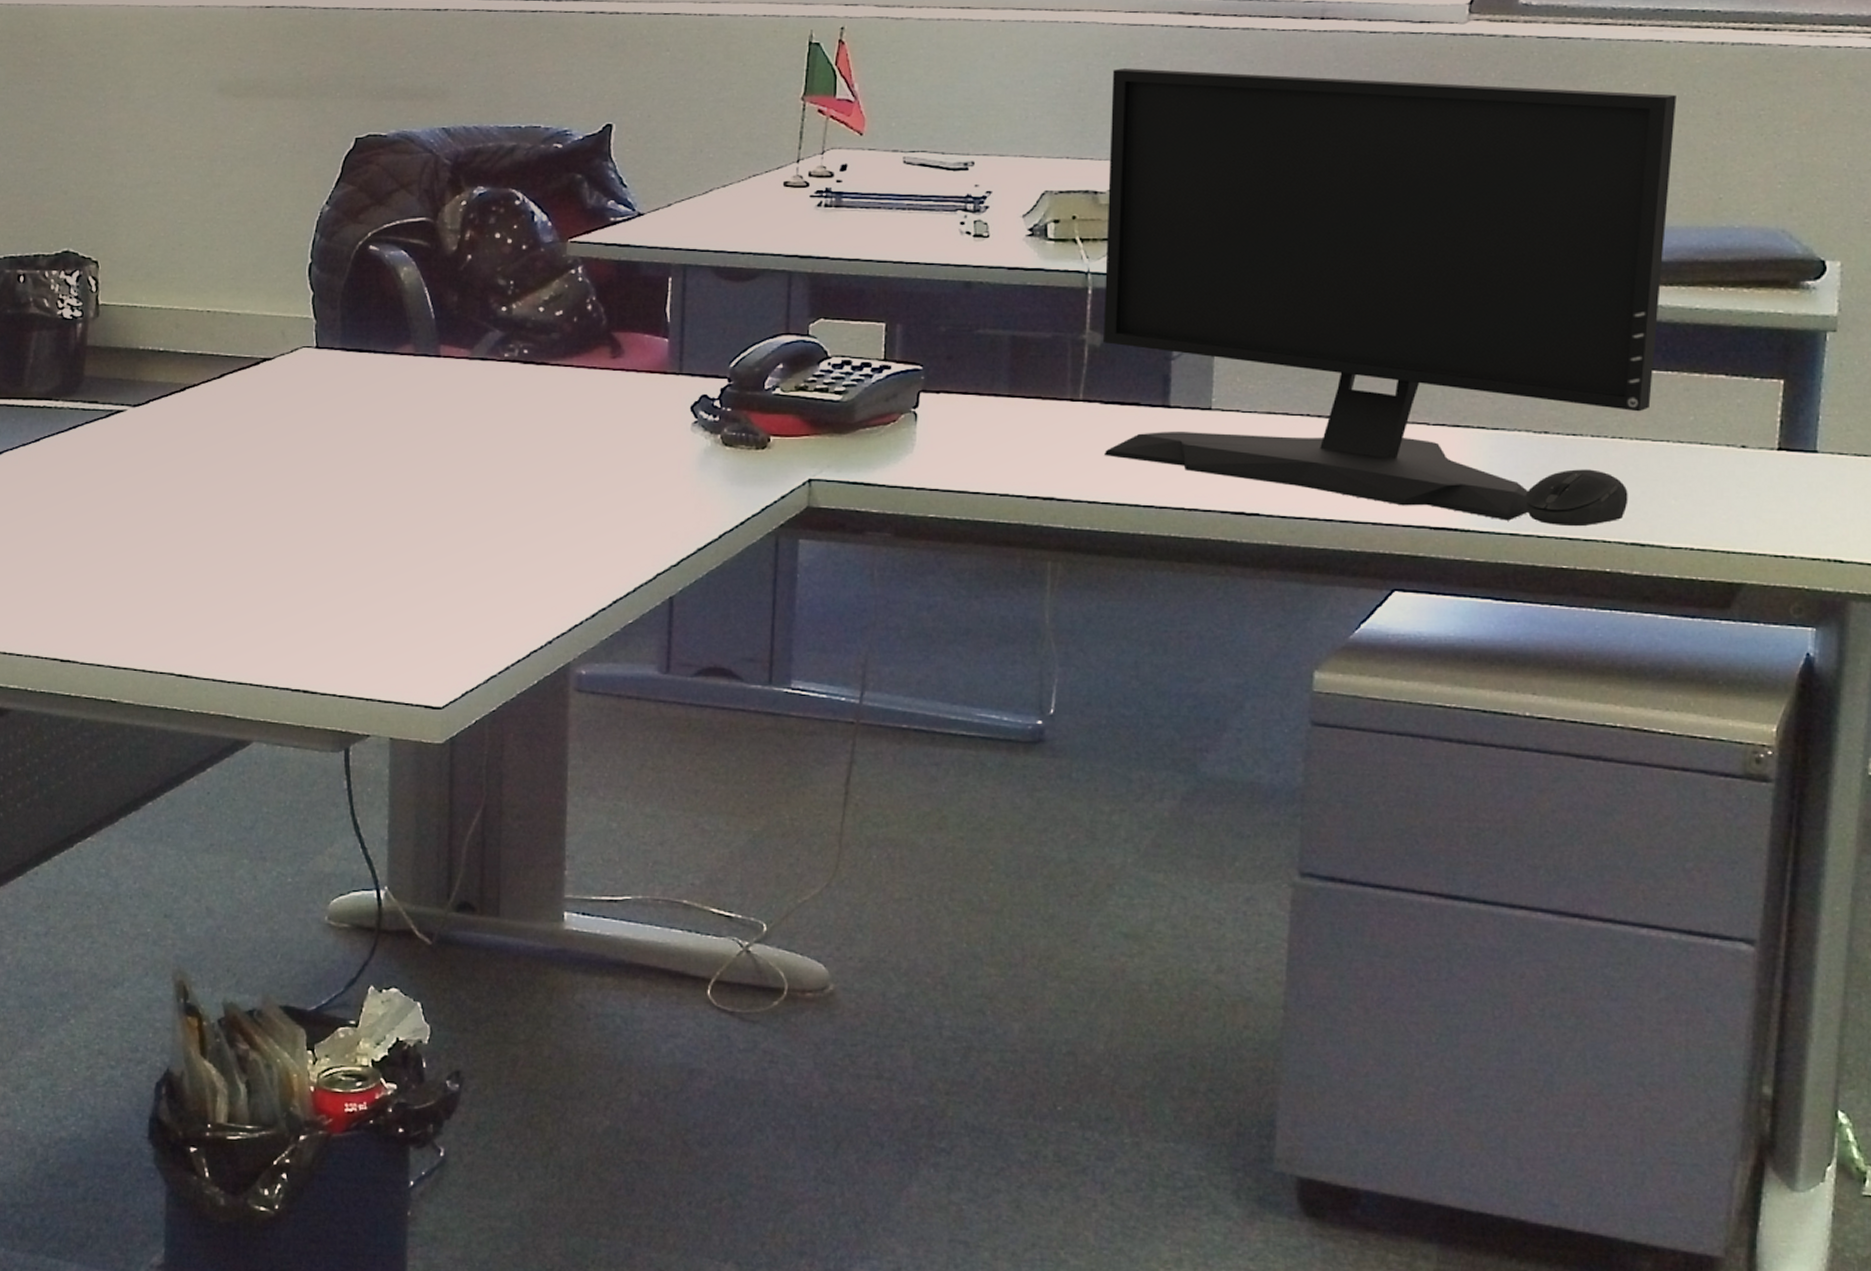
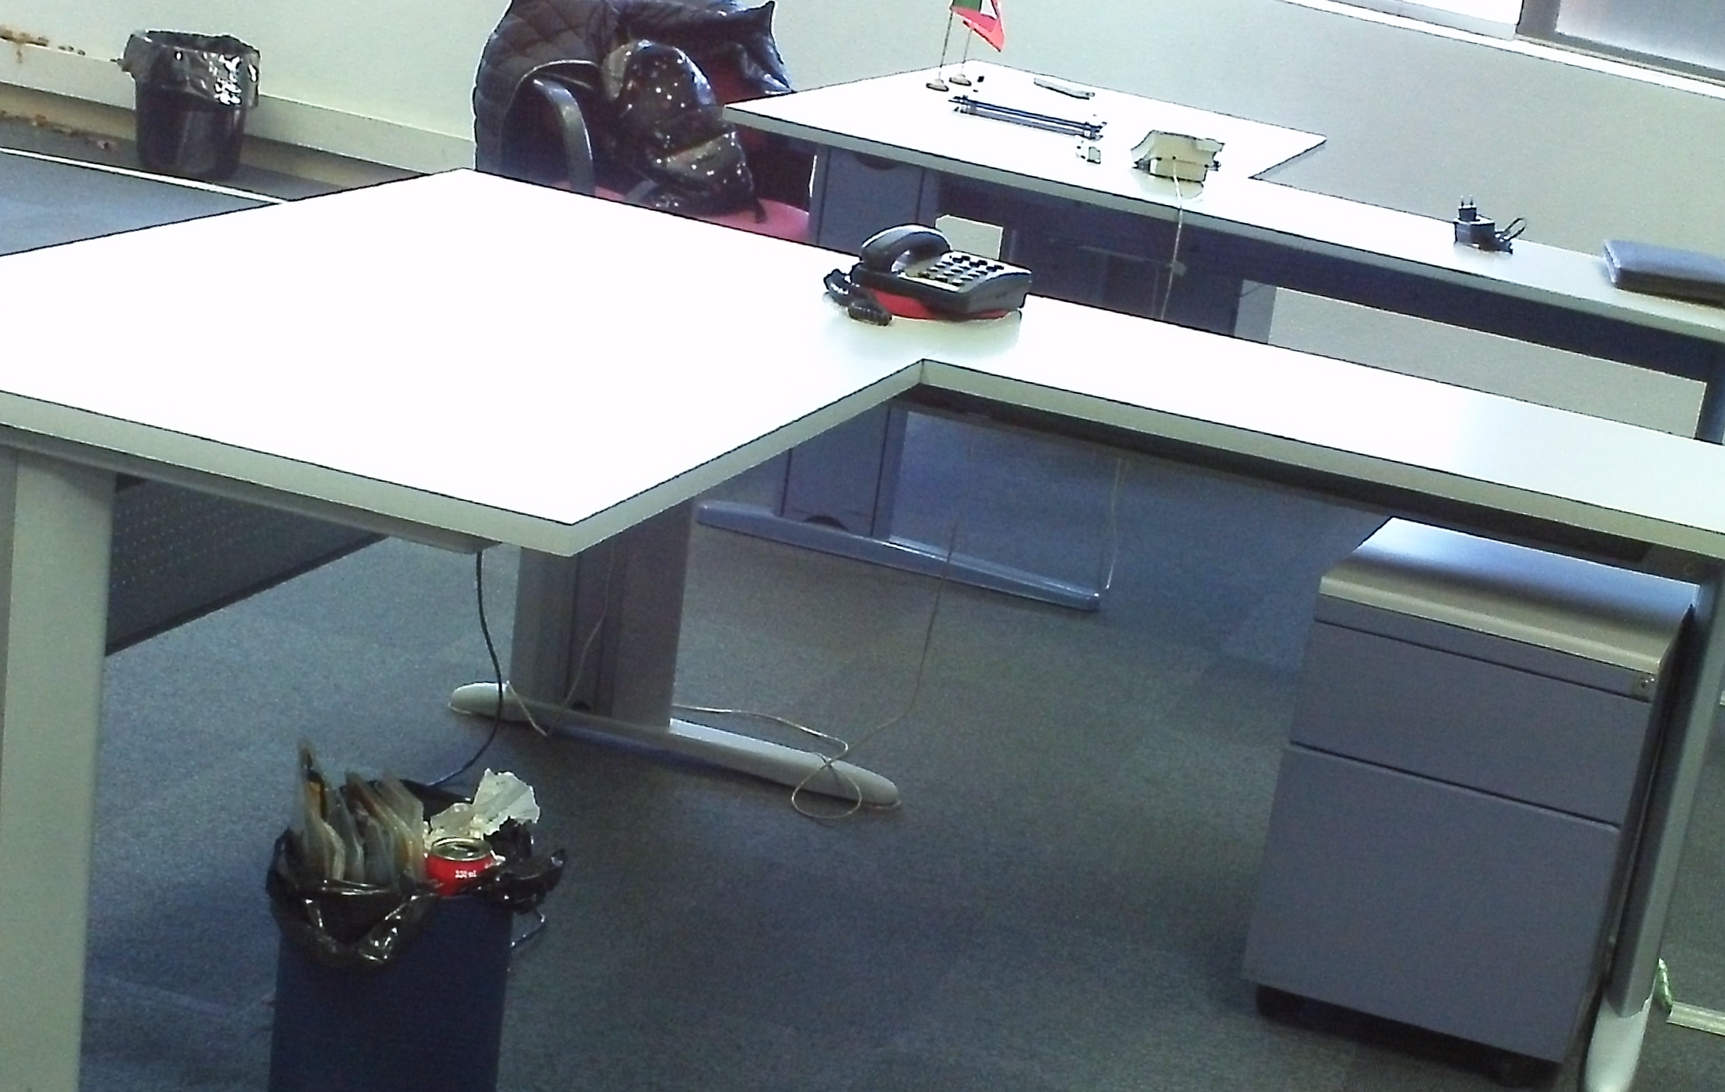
computer monitor: present [1103,68,1677,521] -> none [1175,30,1663,470]
computer mouse: present [1525,469,1628,527] -> none [1502,434,1580,483]

